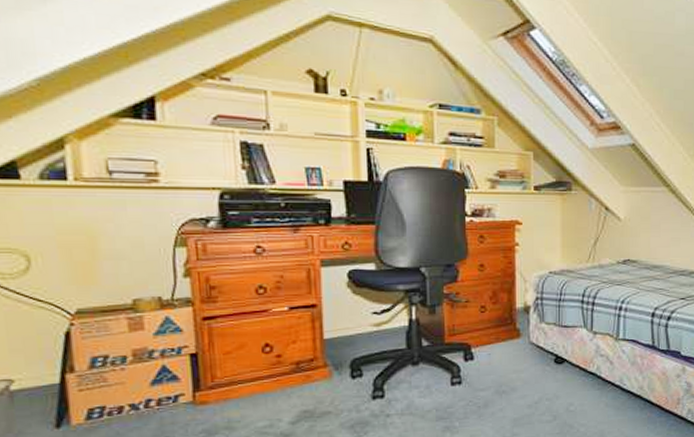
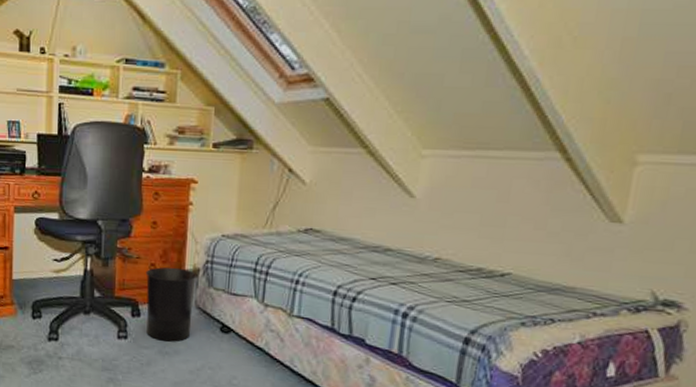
waste bin: none [476,307,529,381] -> present [145,267,198,342]

